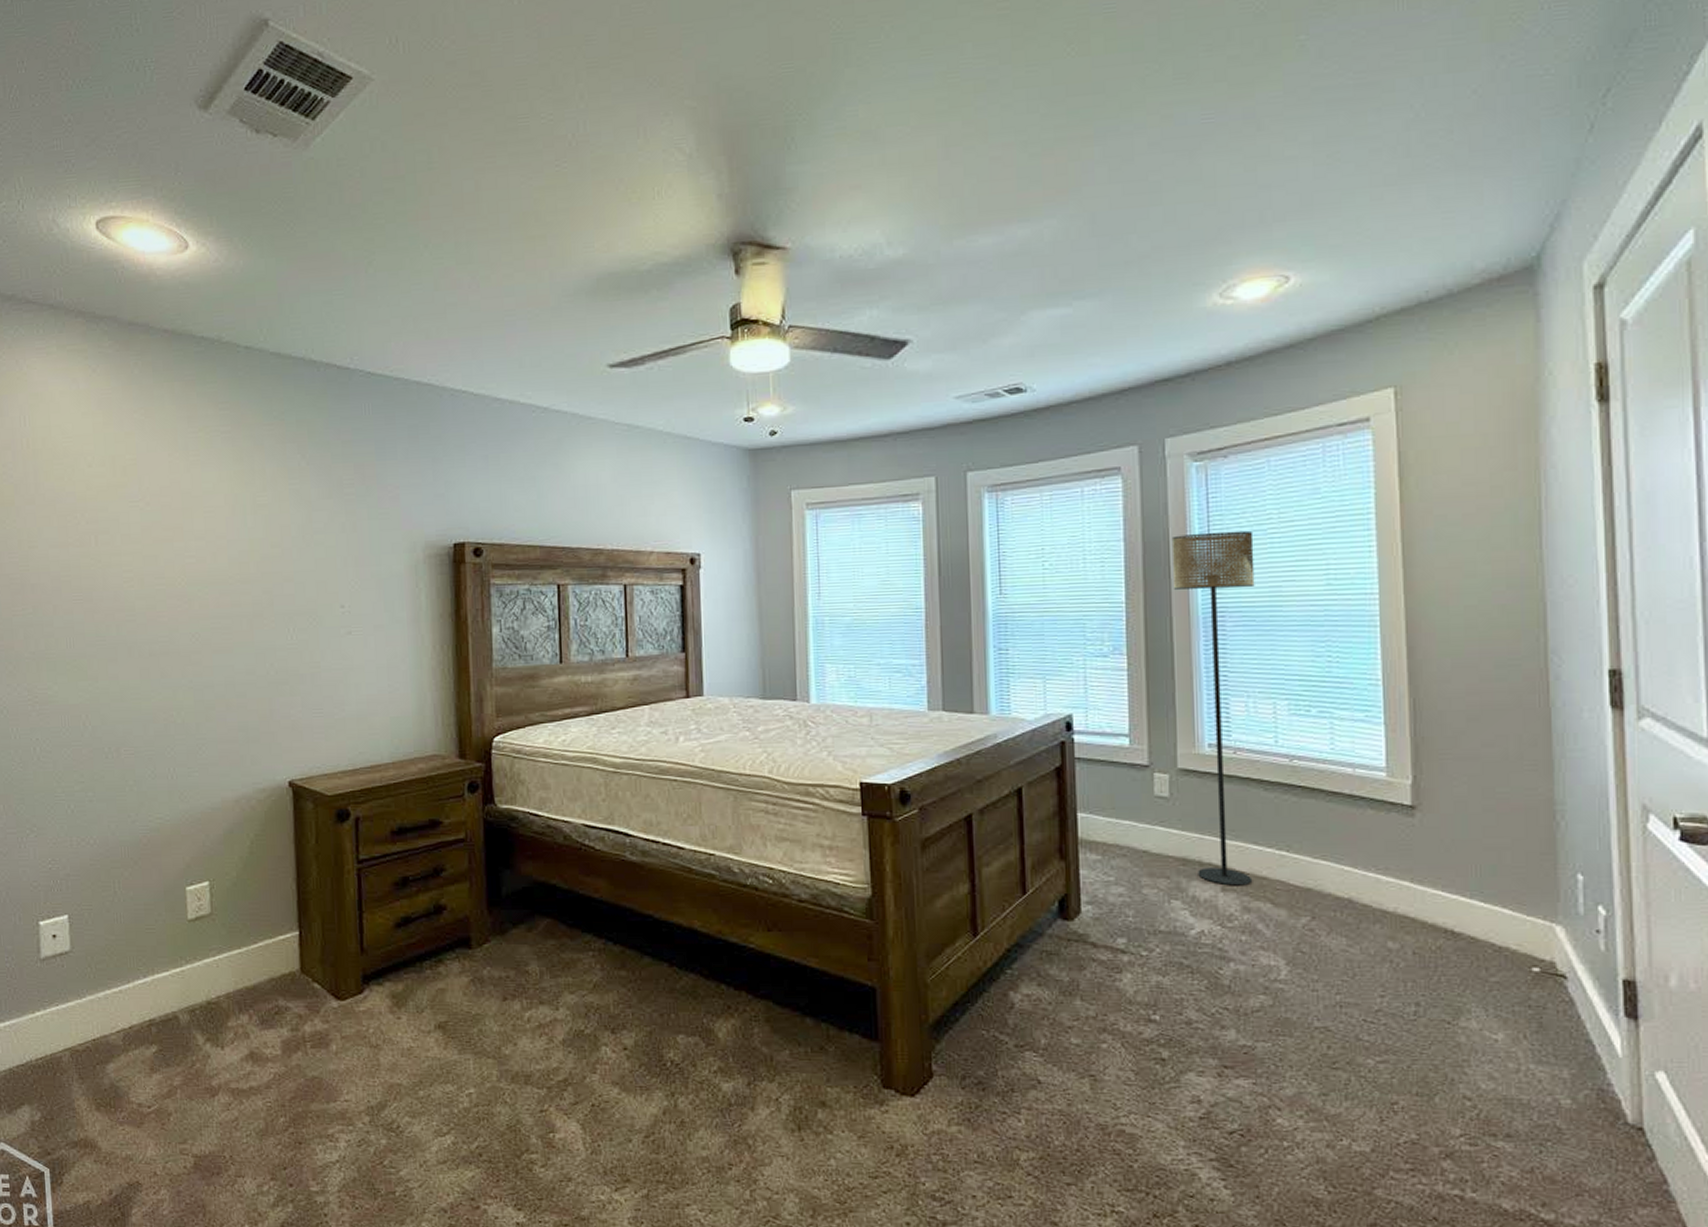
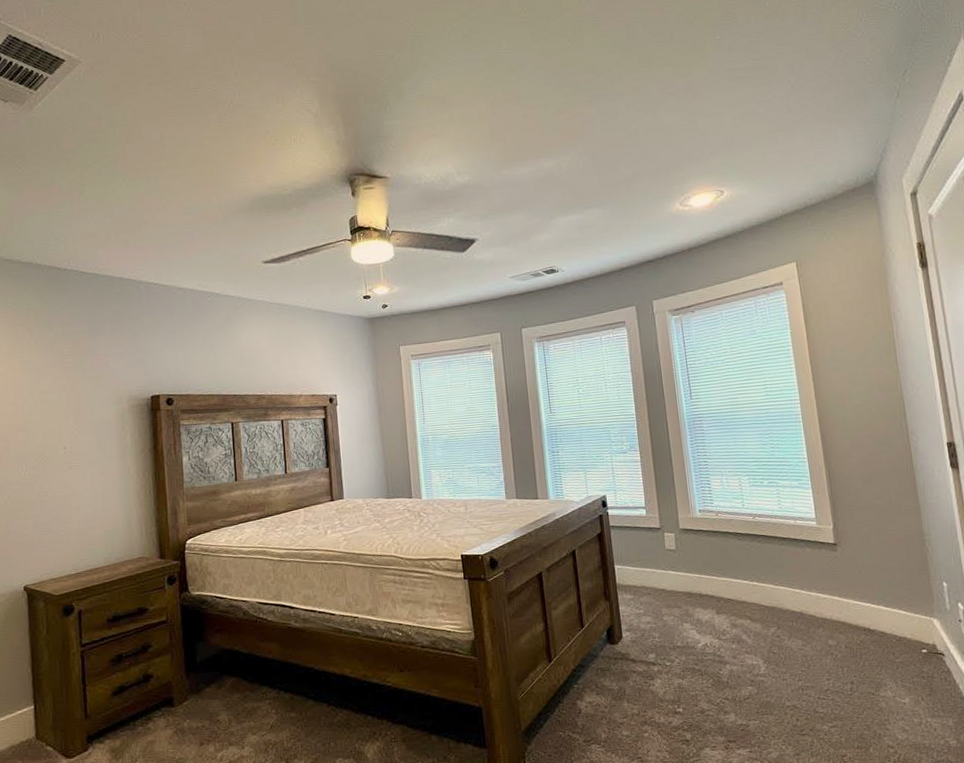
floor lamp: present [1171,530,1255,886] -> none [662,361,737,610]

